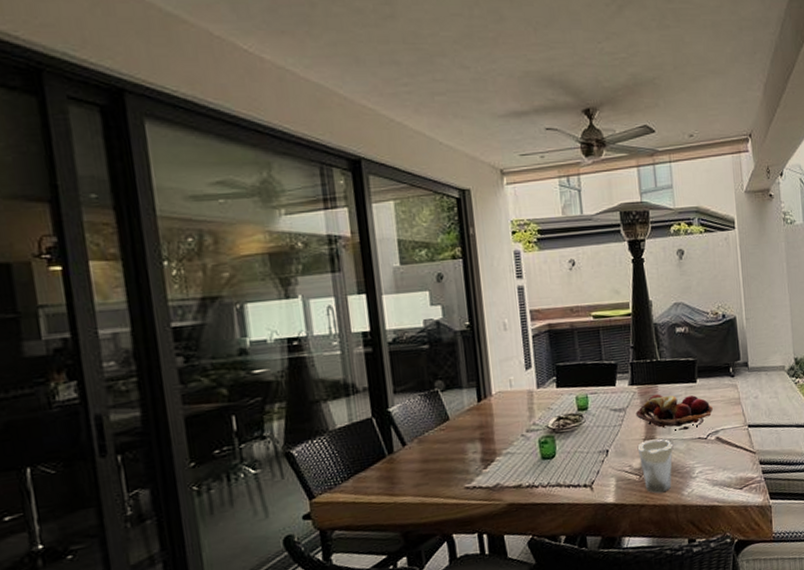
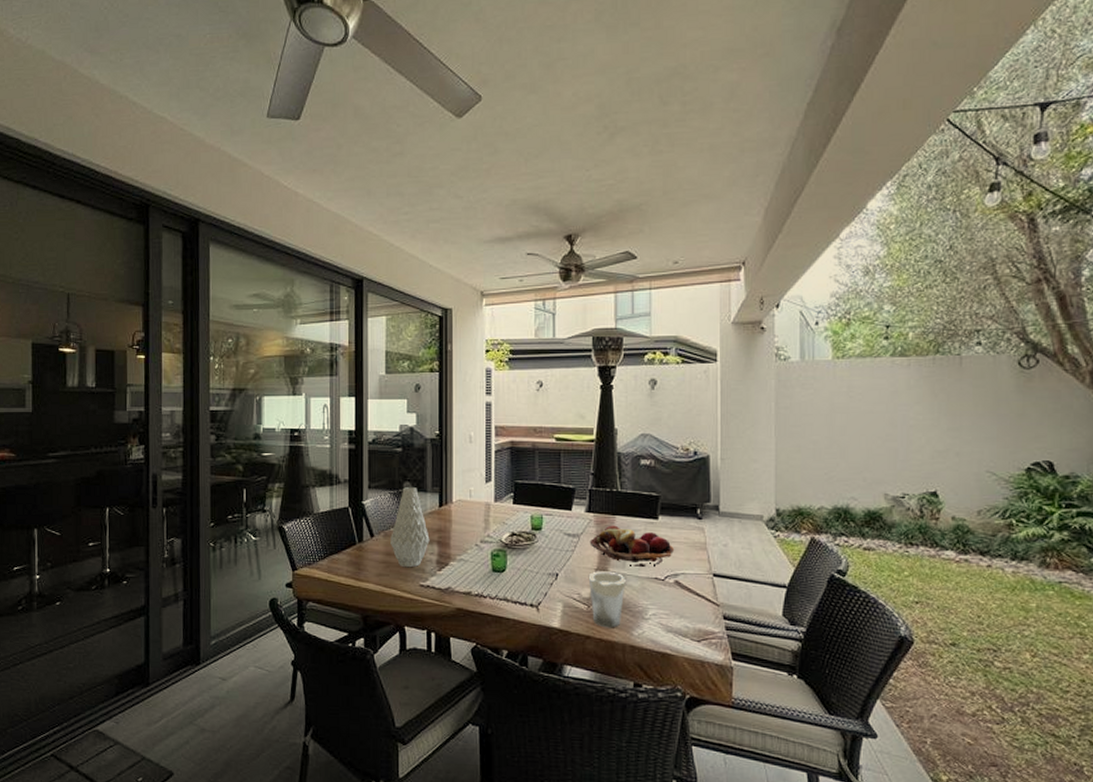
vase: none [425,384,471,473] -> present [390,486,430,568]

